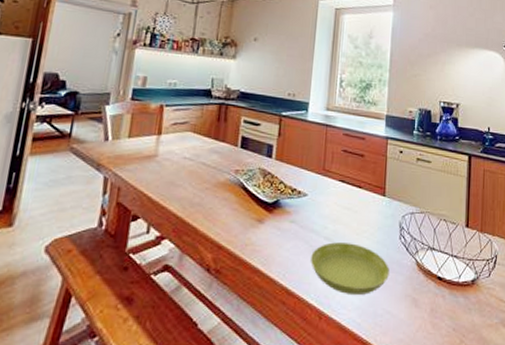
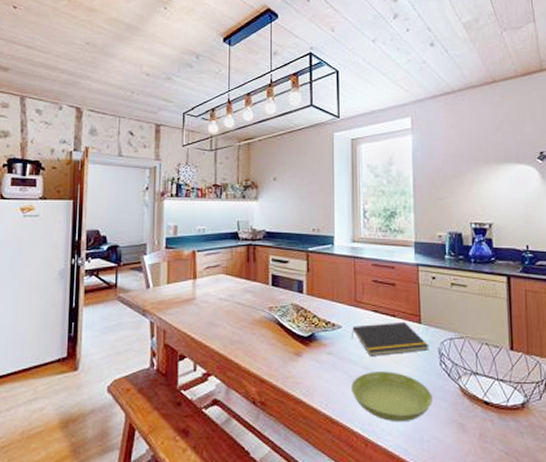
notepad: none [317,193,391,227] -> present [352,321,429,356]

